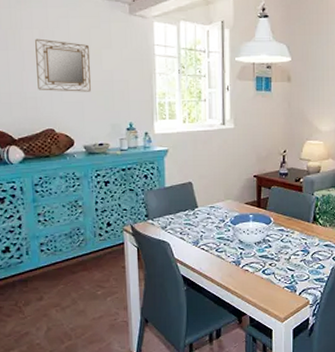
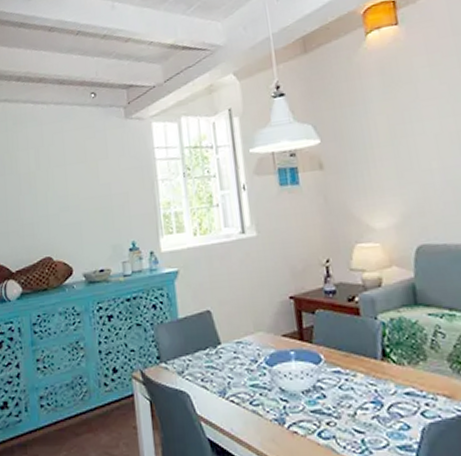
home mirror: present [35,38,91,92] -> none [31,158,89,215]

